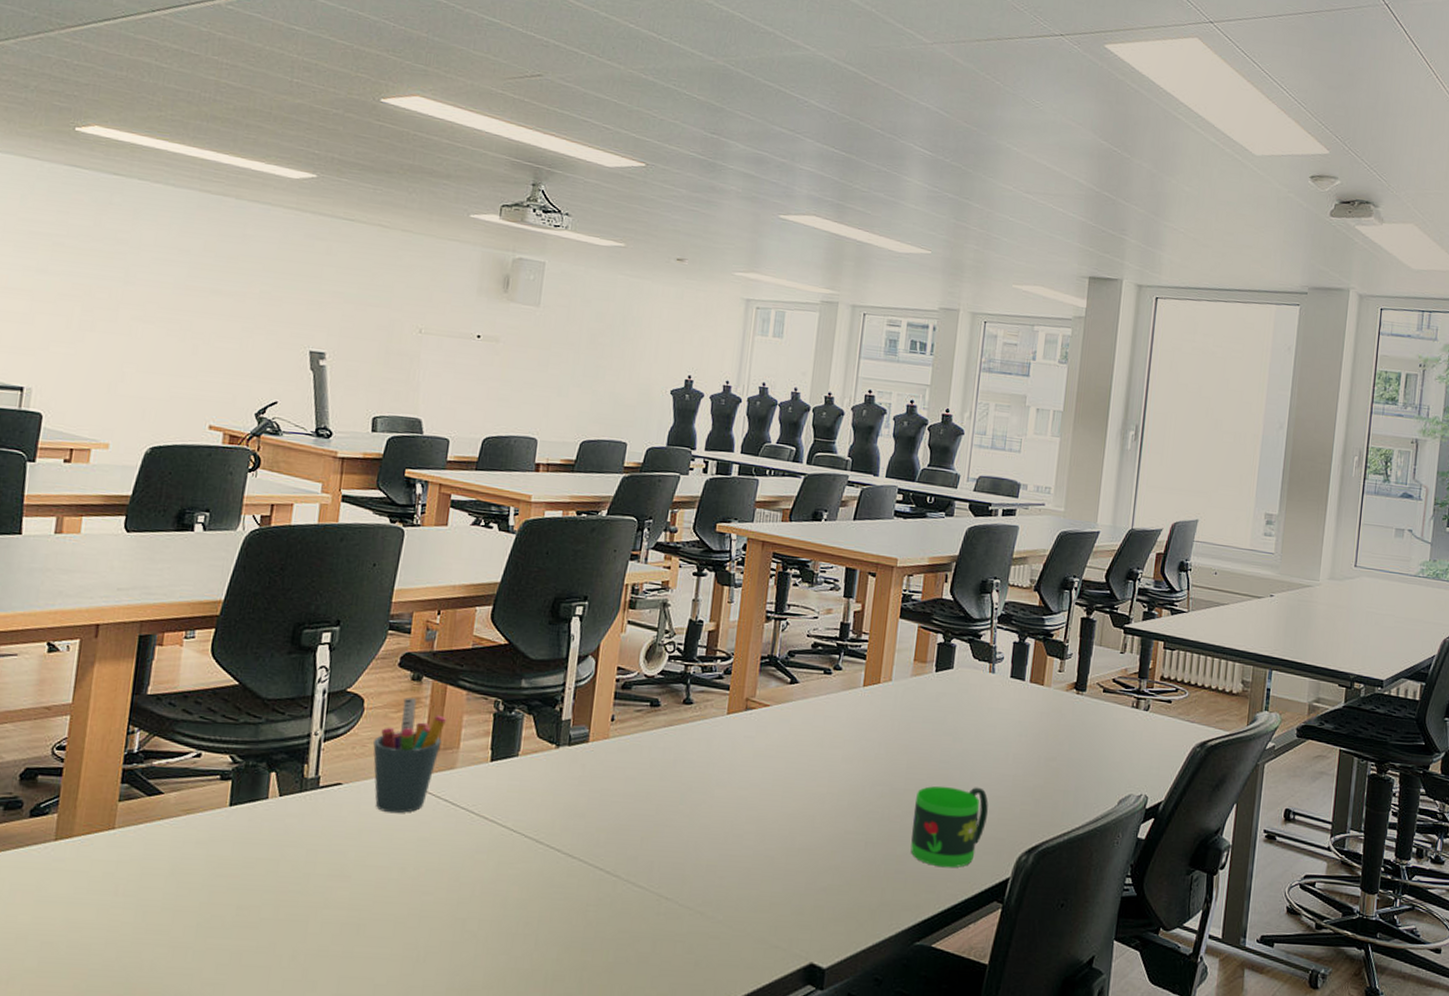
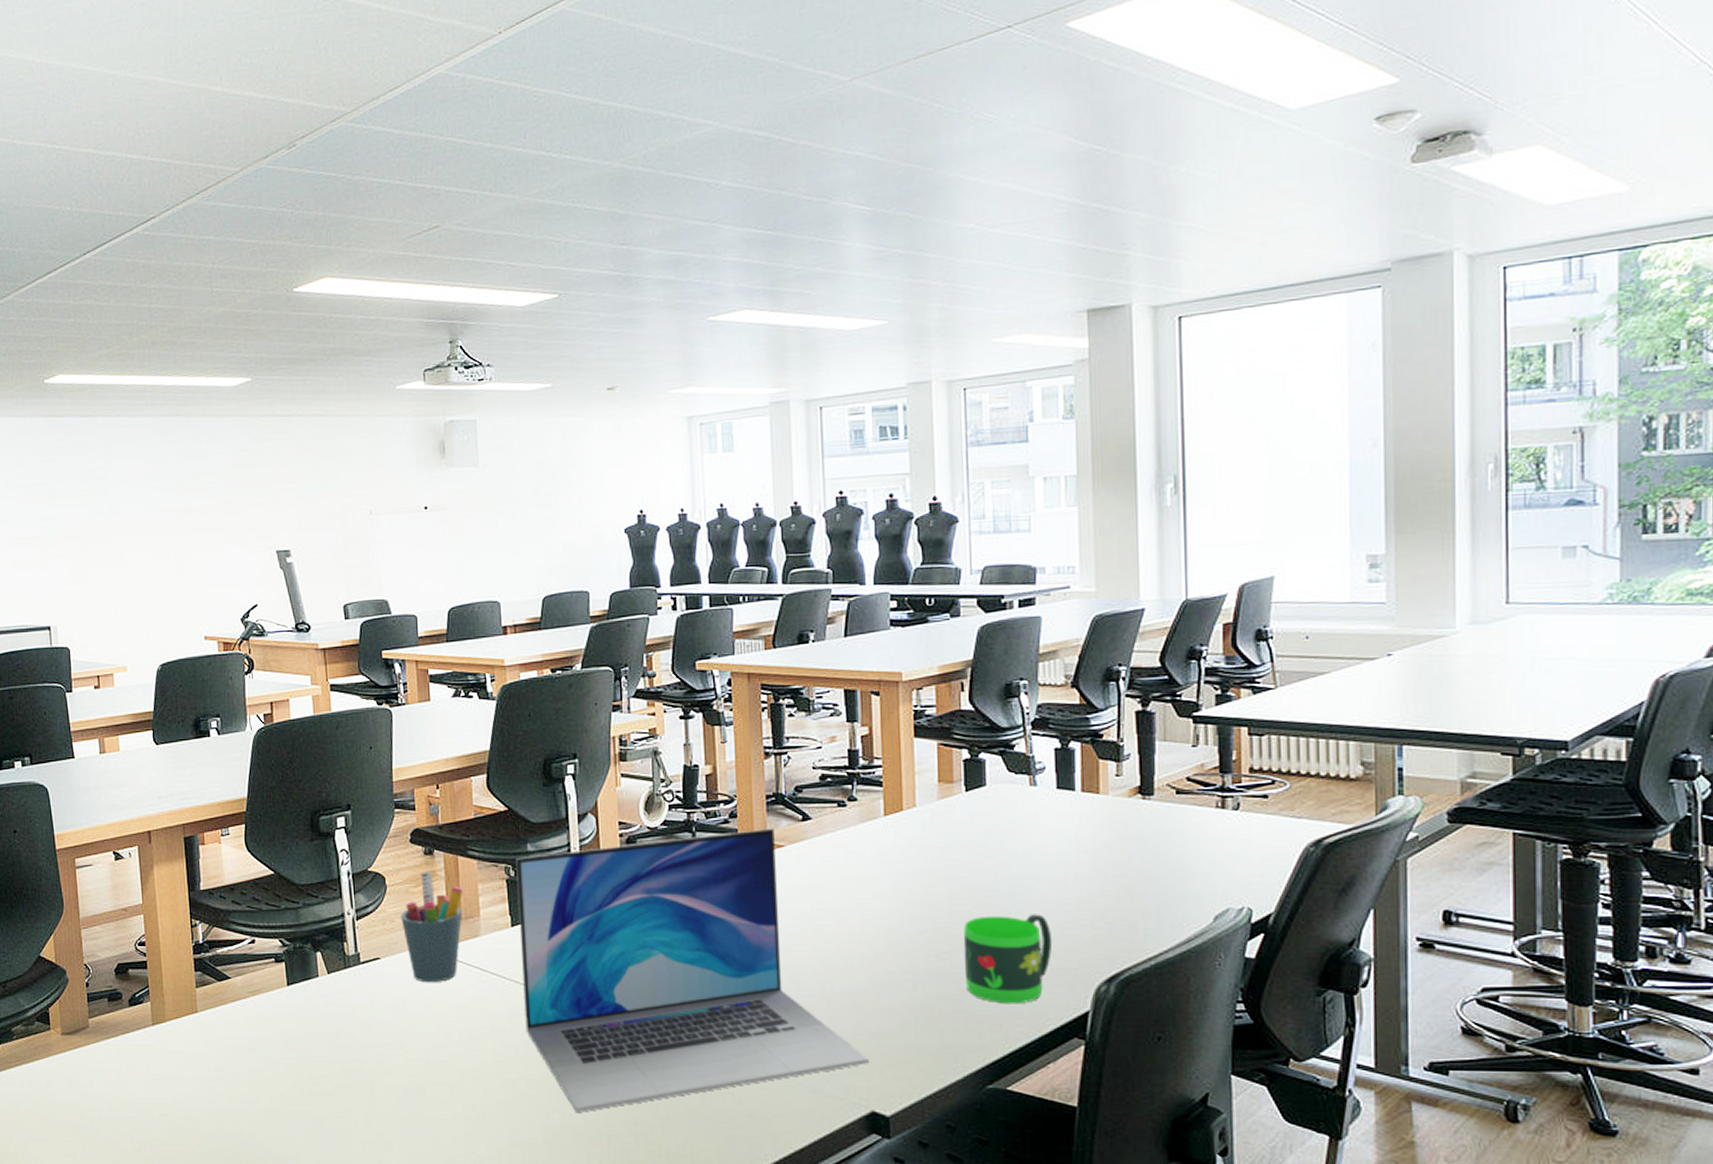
laptop: none [486,687,816,956] -> present [515,828,869,1112]

